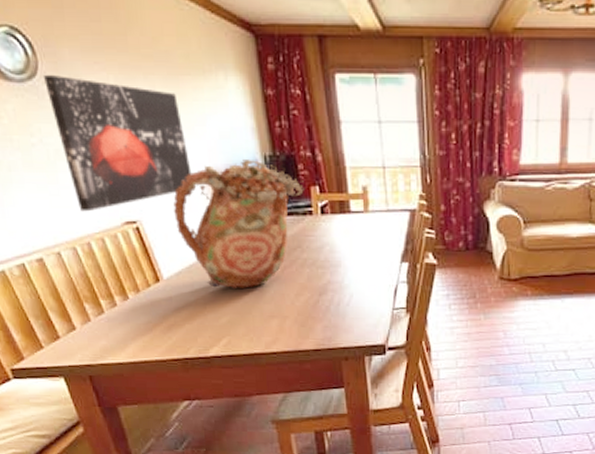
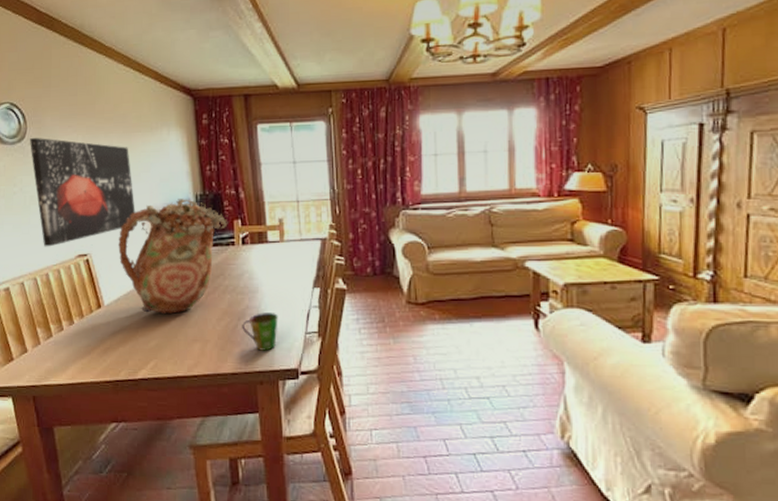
cup: none [324,288,363,327] -> present [242,313,278,351]

